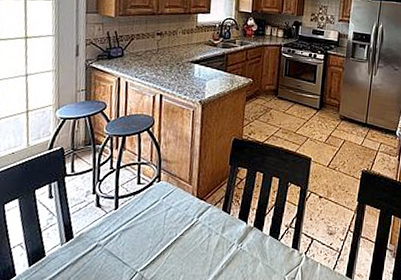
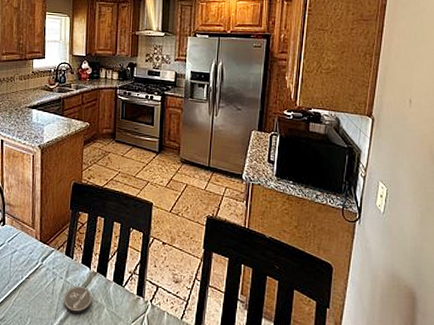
coaster: none [218,241,248,269] -> present [63,285,92,315]

